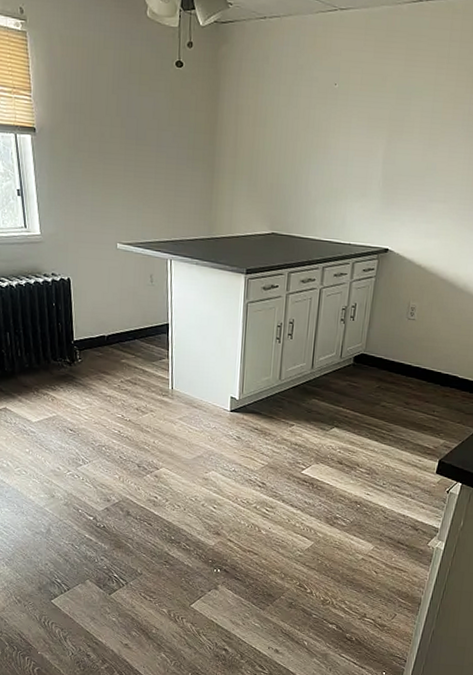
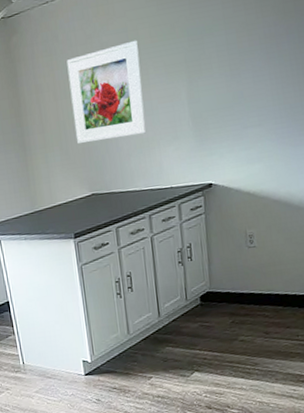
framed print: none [266,83,348,184] -> present [66,40,146,144]

